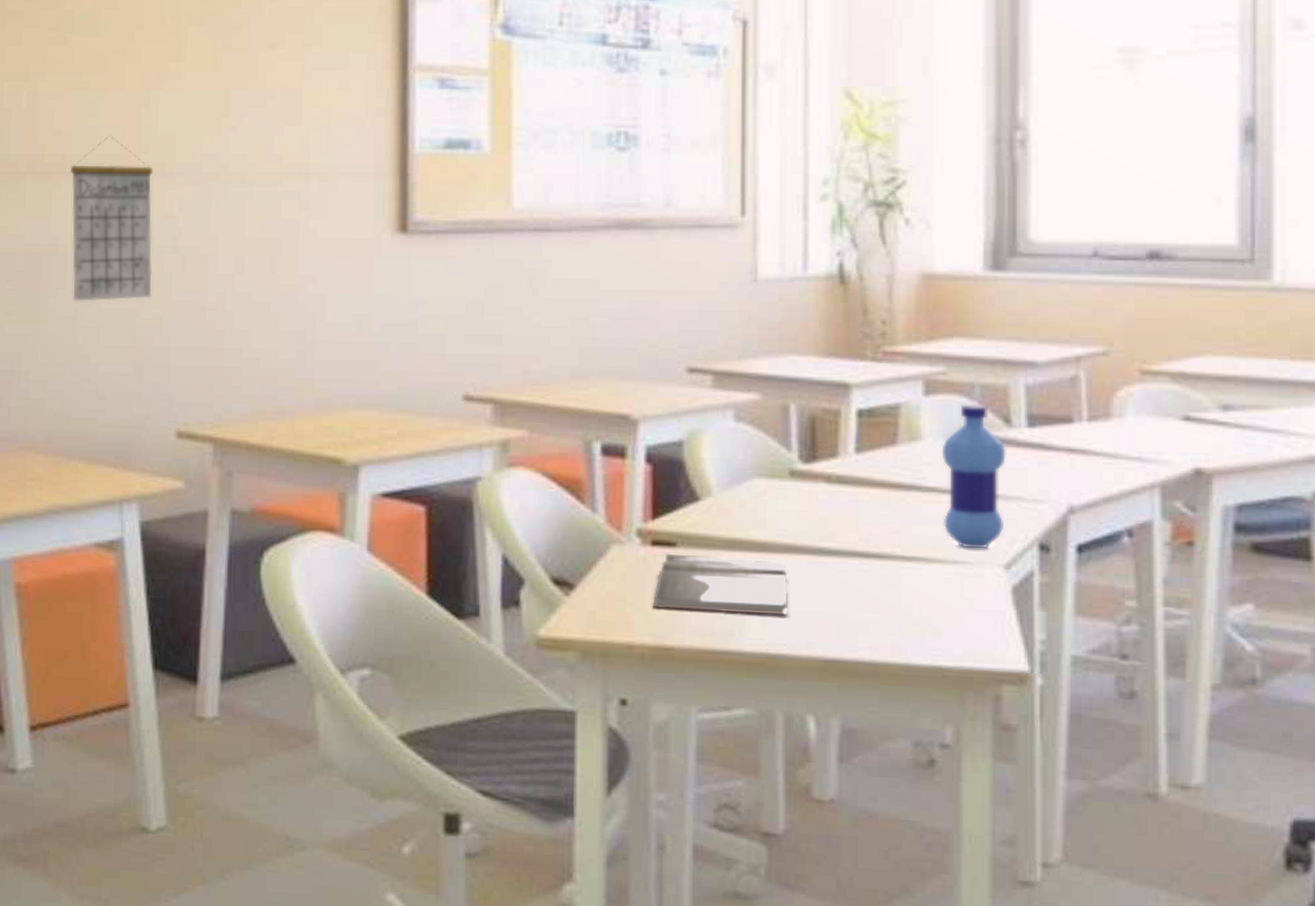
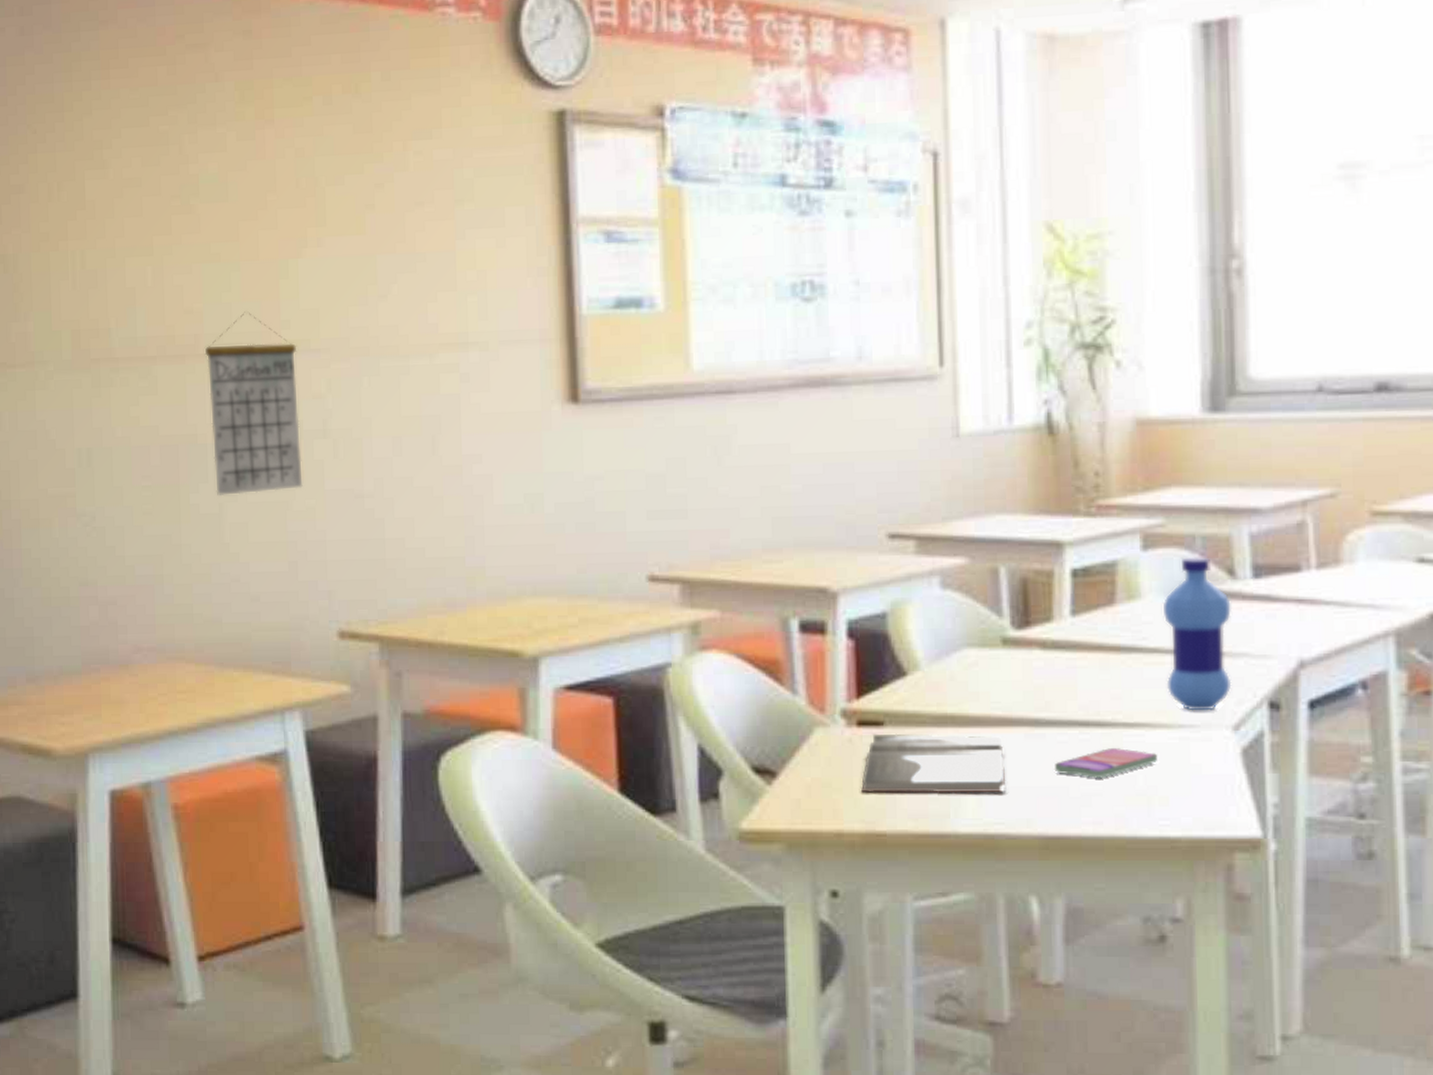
smartphone: none [835,579,933,607] -> present [1055,748,1158,778]

